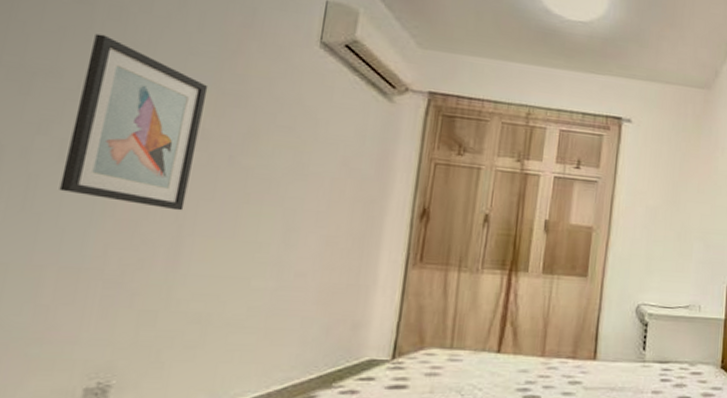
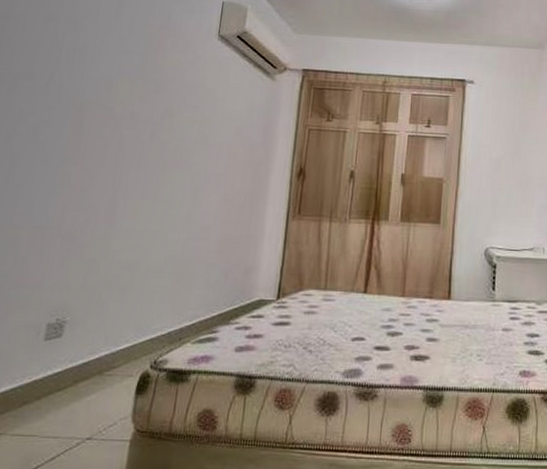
wall art: present [59,33,209,211] -> none [32,43,137,178]

